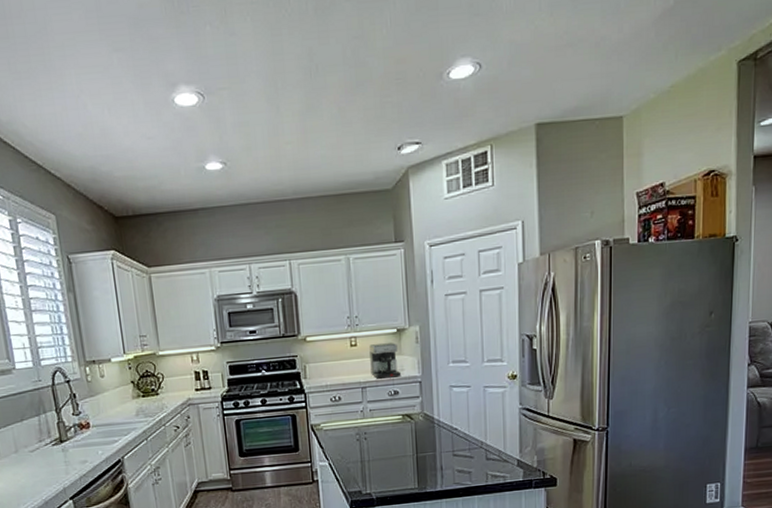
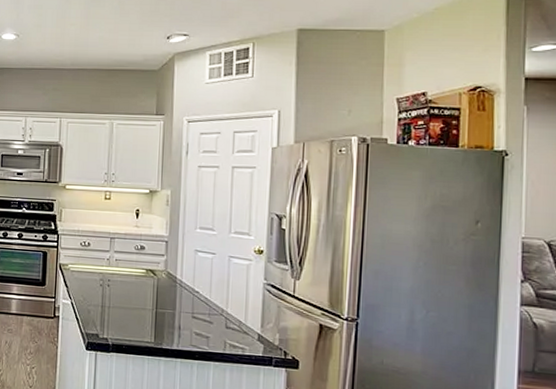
coffee maker: present [369,342,402,379] -> none [121,200,150,234]

